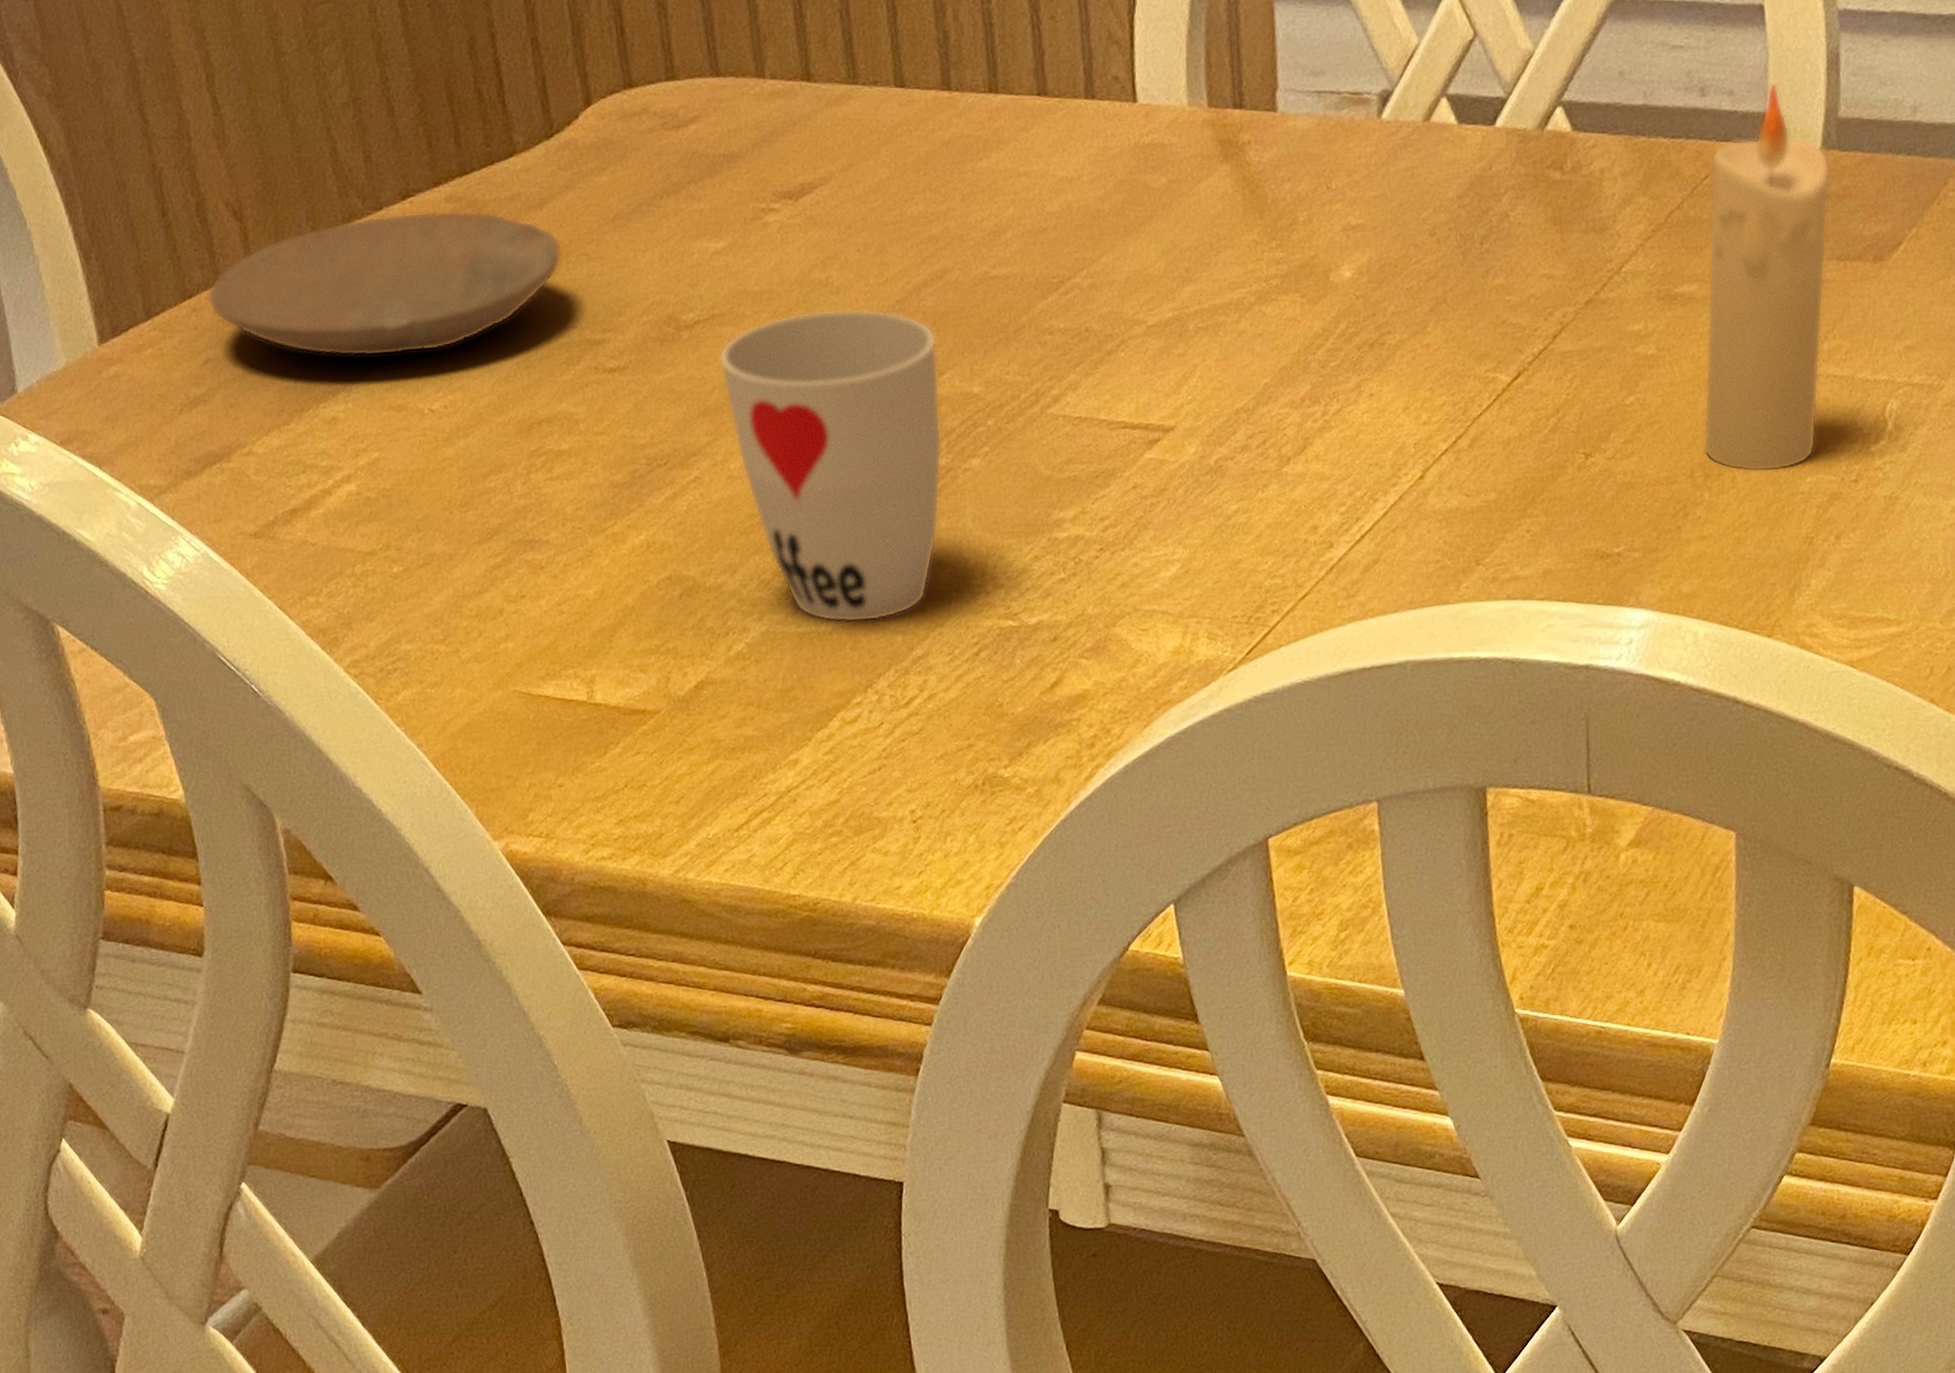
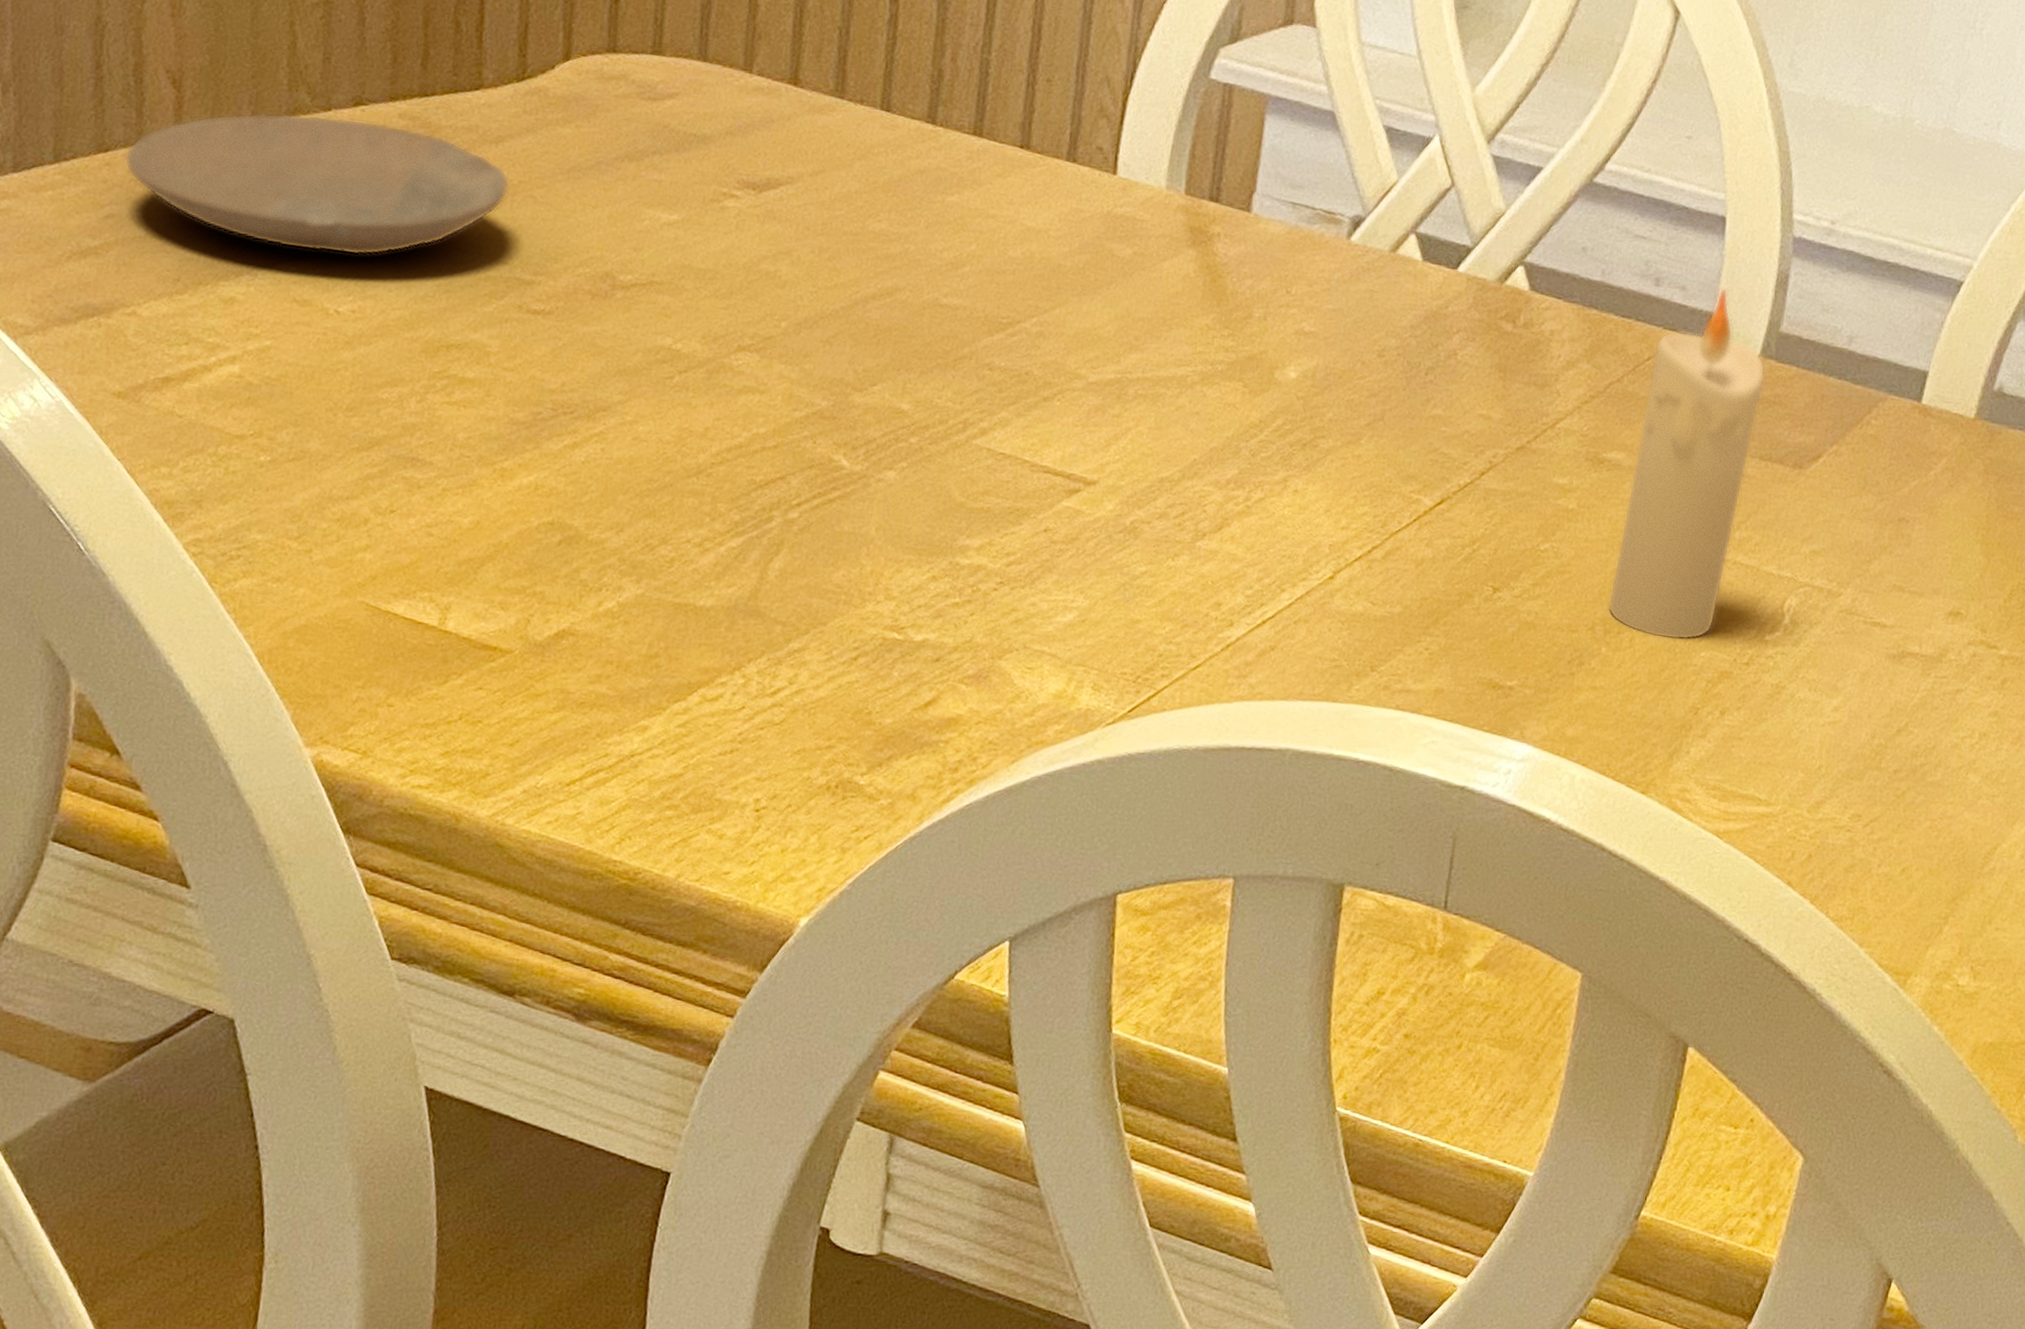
cup: present [718,309,942,623] -> none [648,298,875,607]

